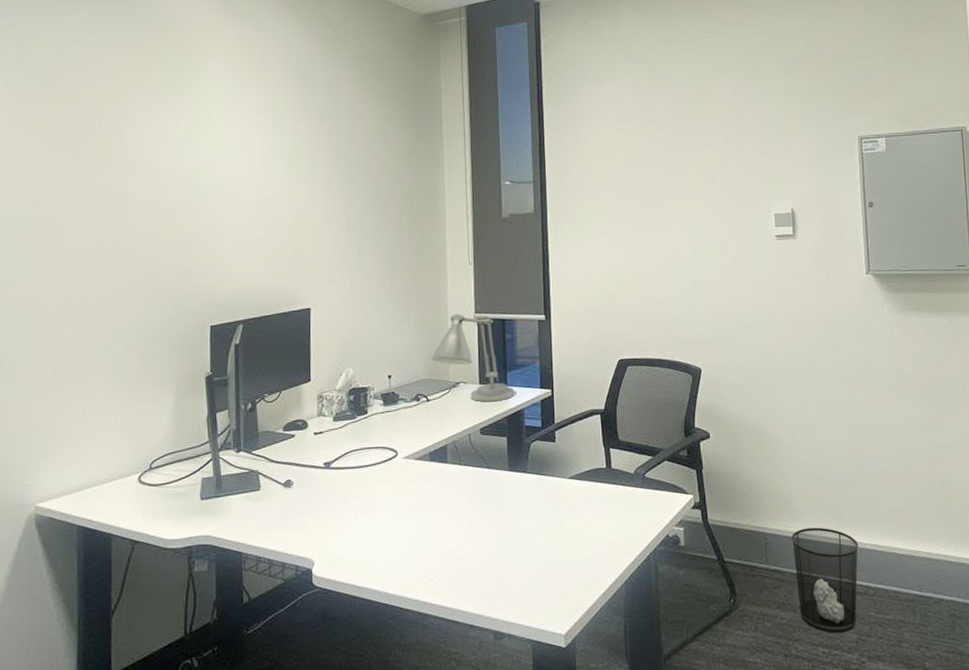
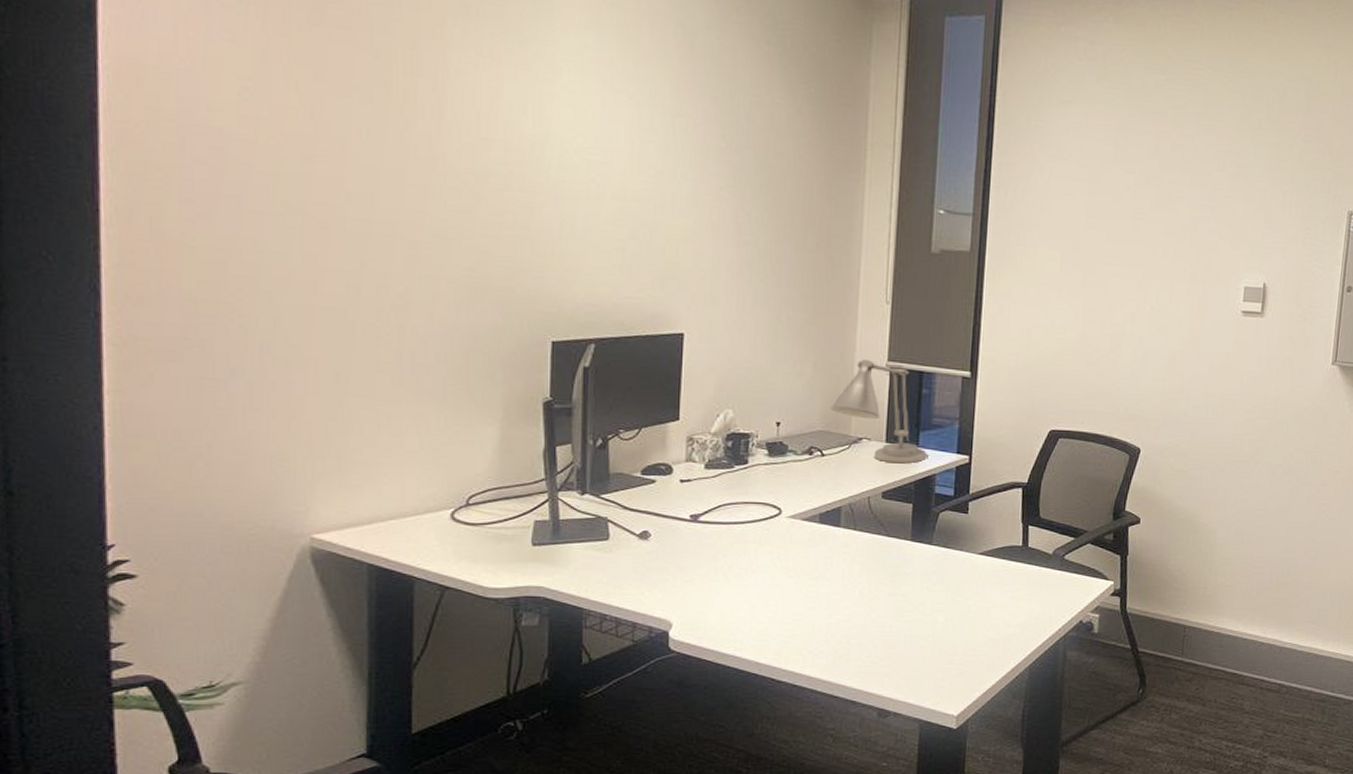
waste bin: present [791,527,858,633] -> none [1209,623,1279,728]

